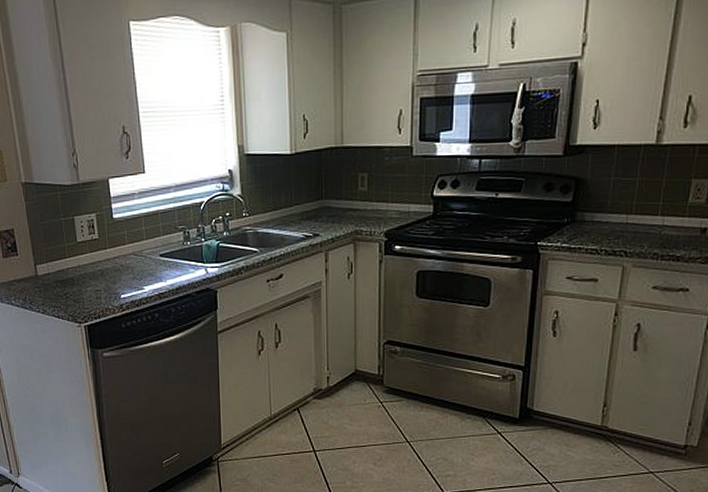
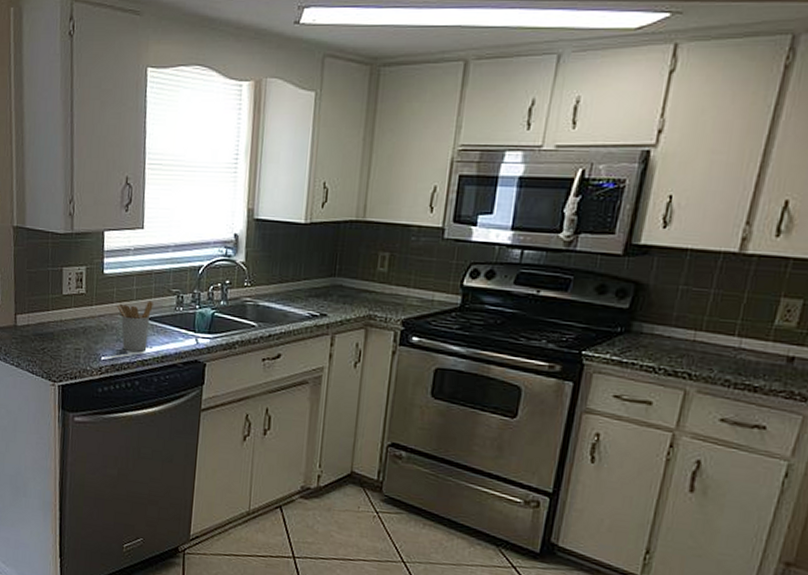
utensil holder: none [130,239,163,287] -> present [117,301,153,352]

